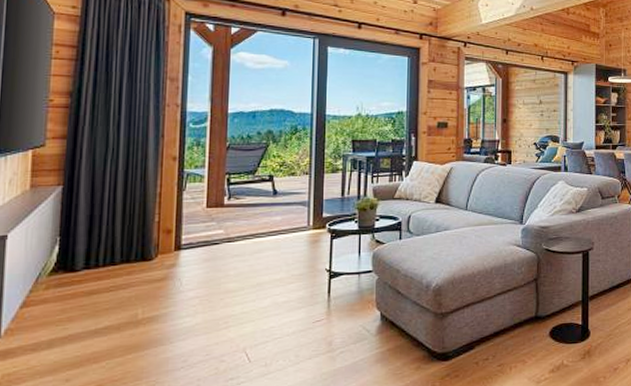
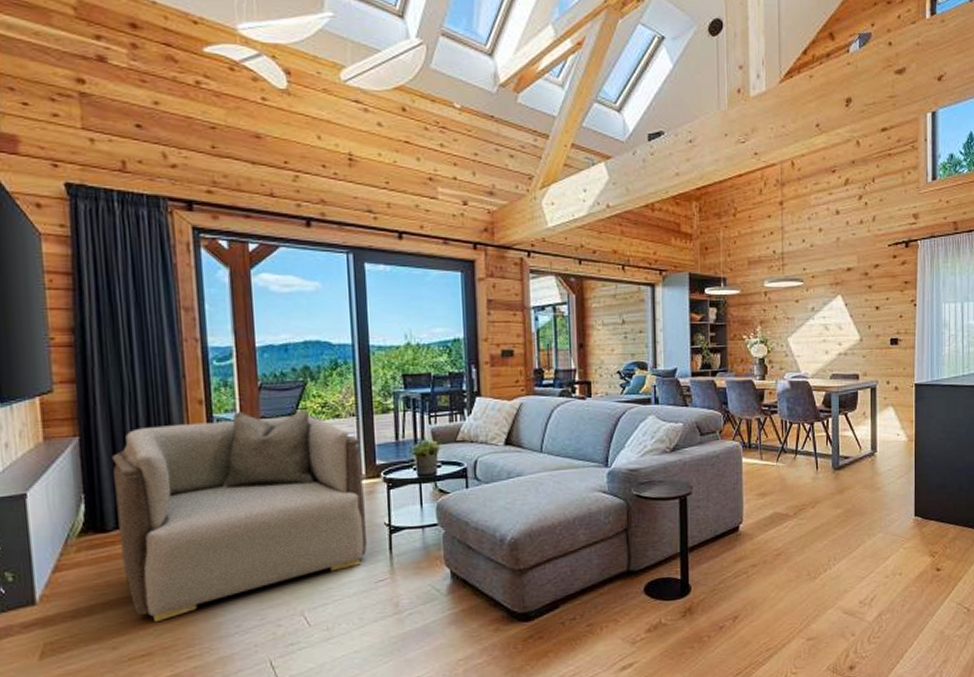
armchair: none [86,167,311,356] -> present [111,409,368,623]

